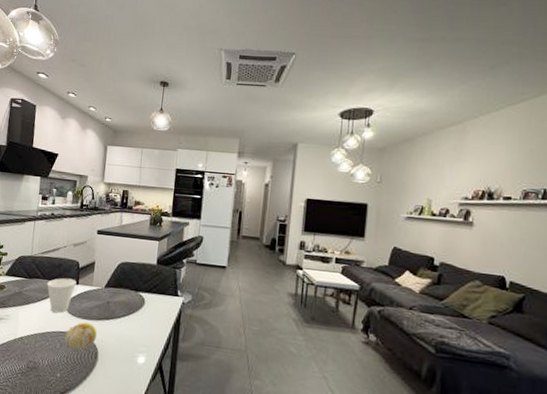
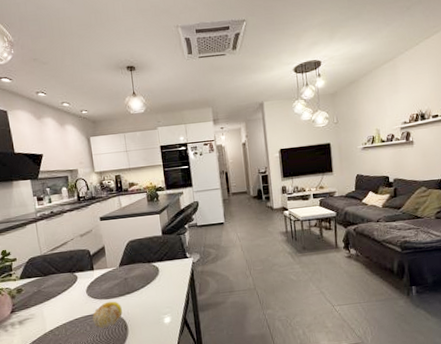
cup: present [47,278,76,313] -> none [63,266,92,301]

